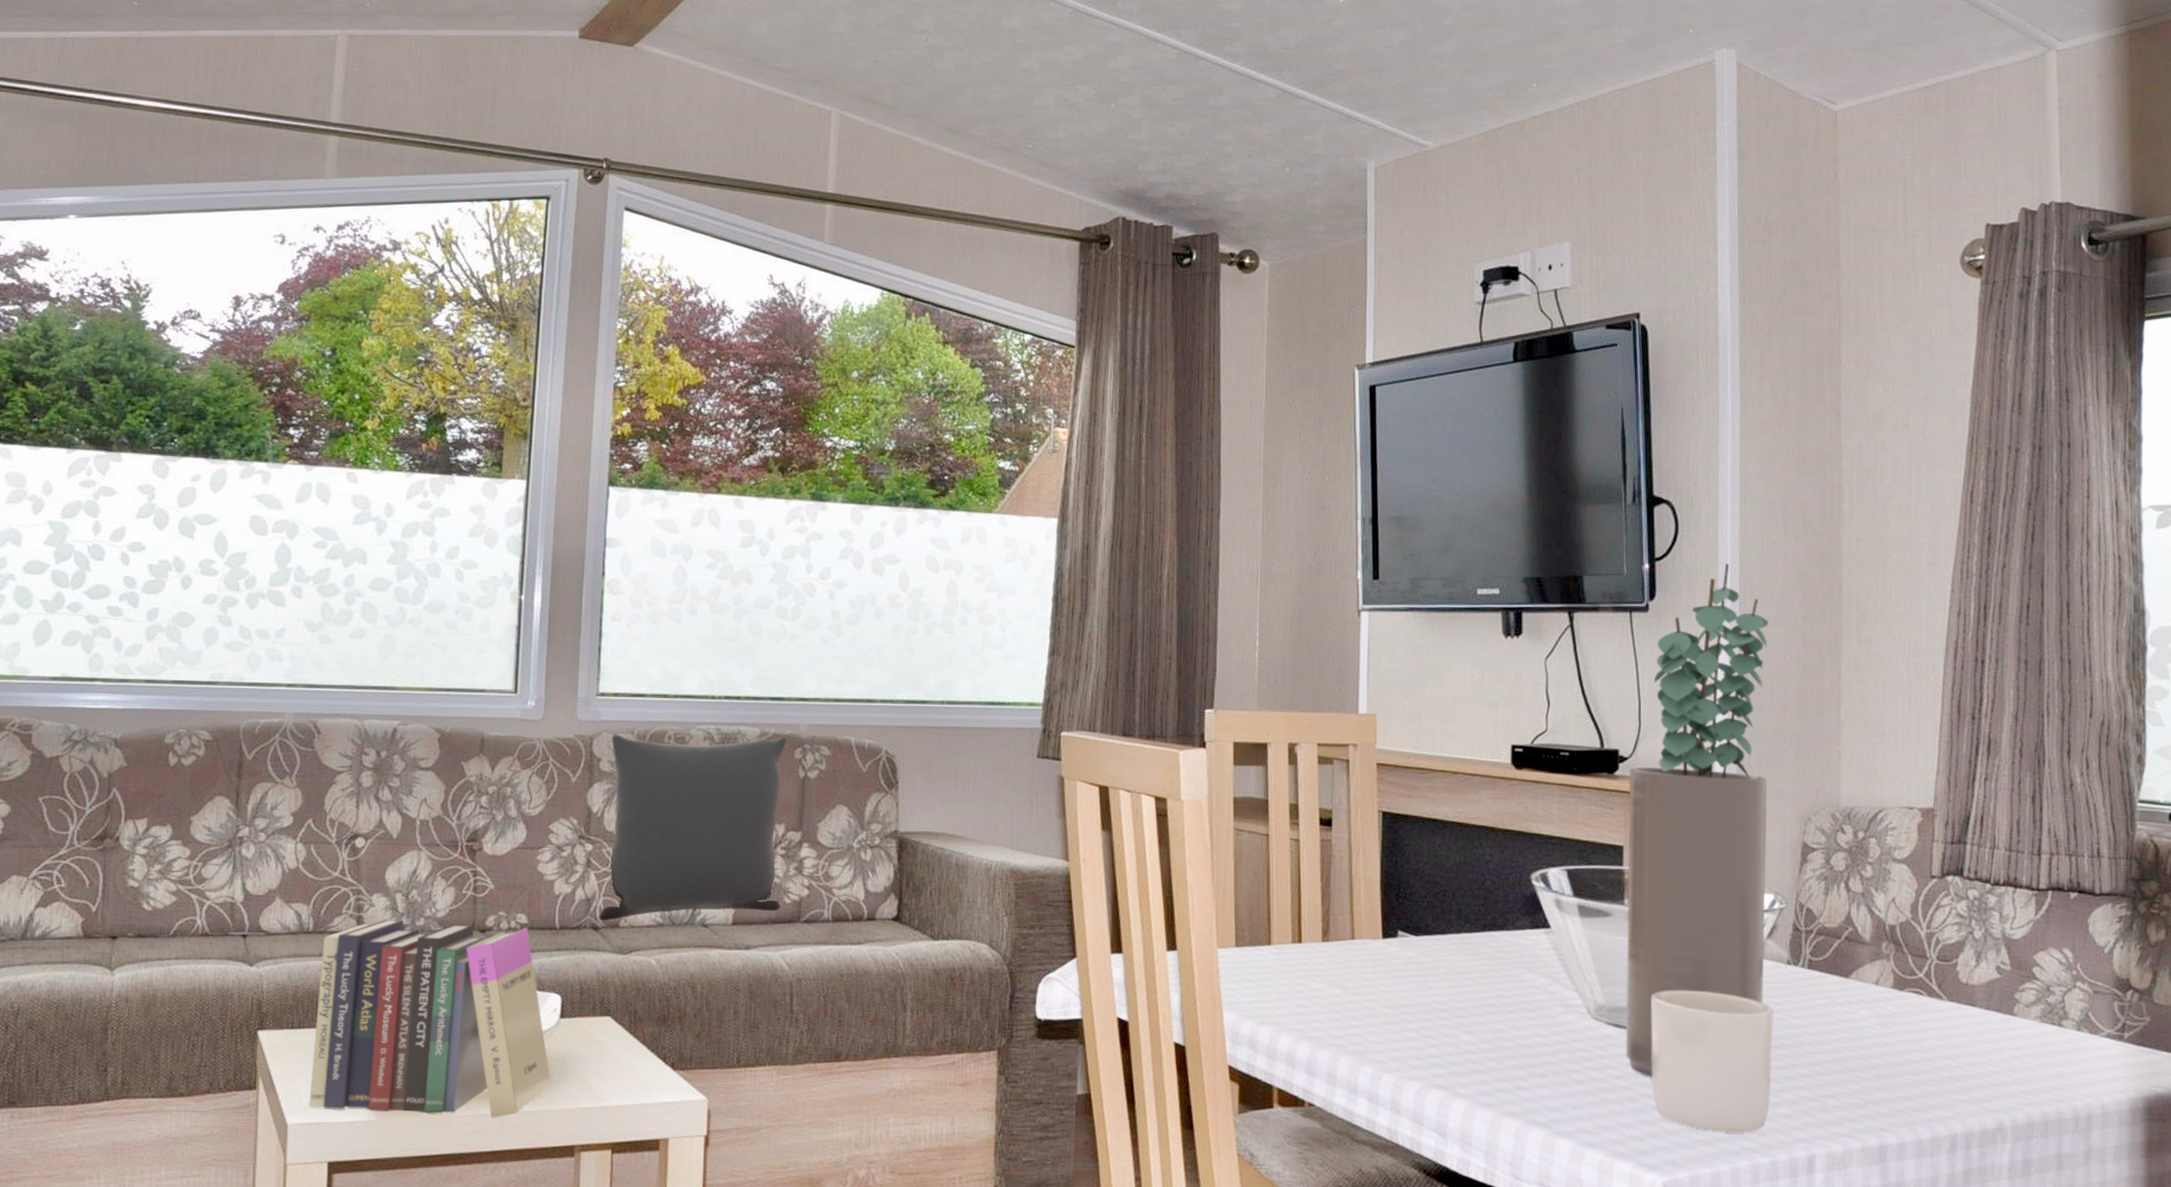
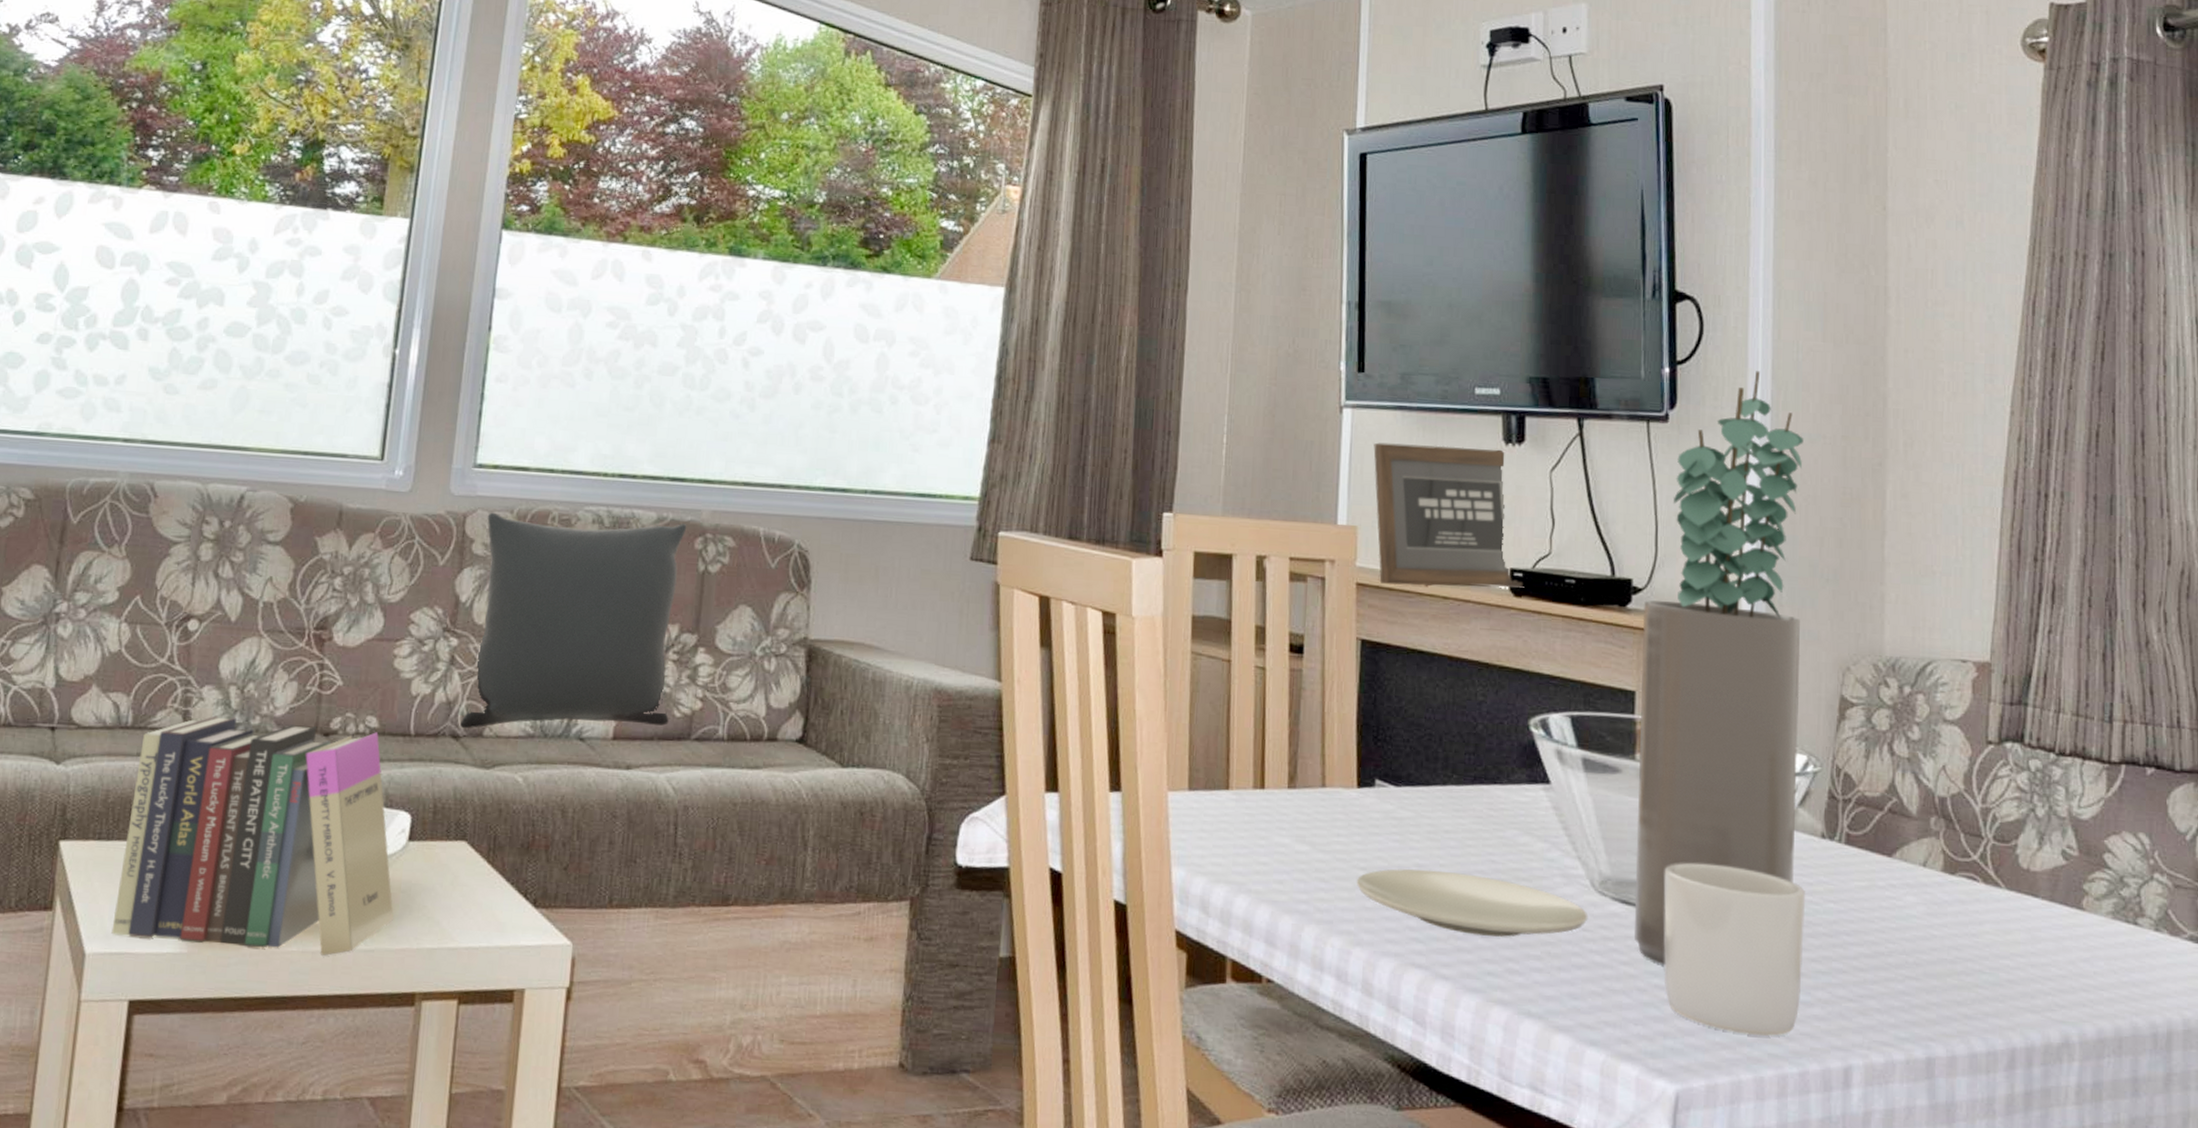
plate: none [1383,1005,1586,1059] -> present [1356,868,1588,937]
picture frame: none [1389,640,1525,764] -> present [1373,442,1525,588]

